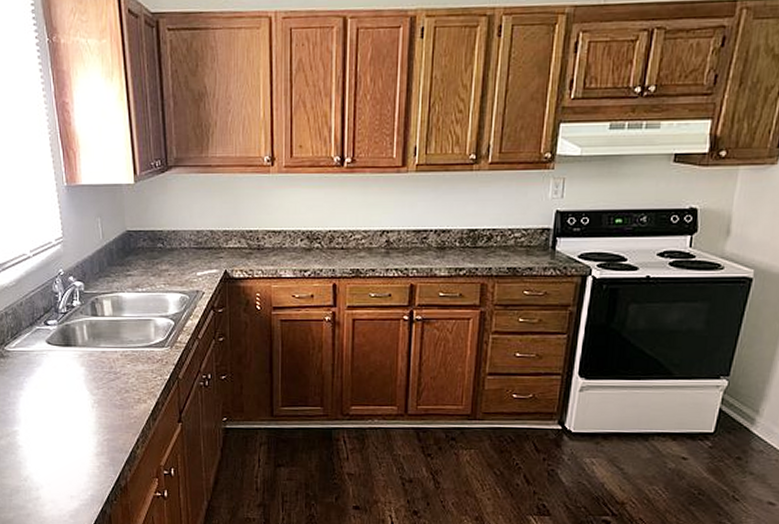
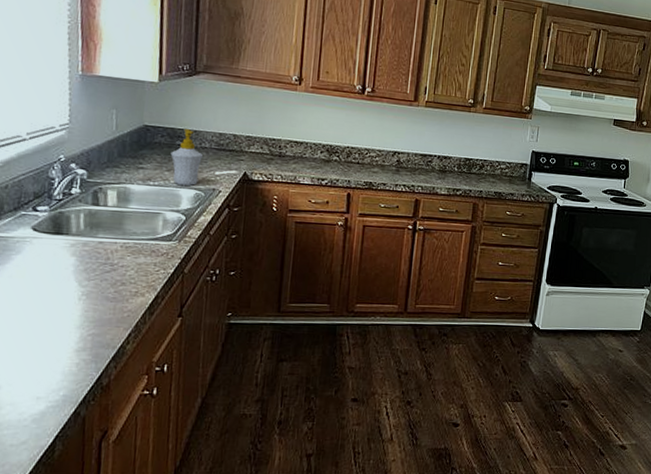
soap bottle: none [153,230,184,290] -> present [170,129,204,186]

